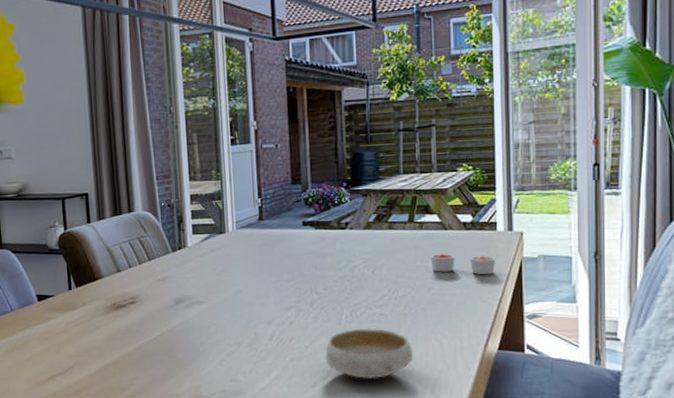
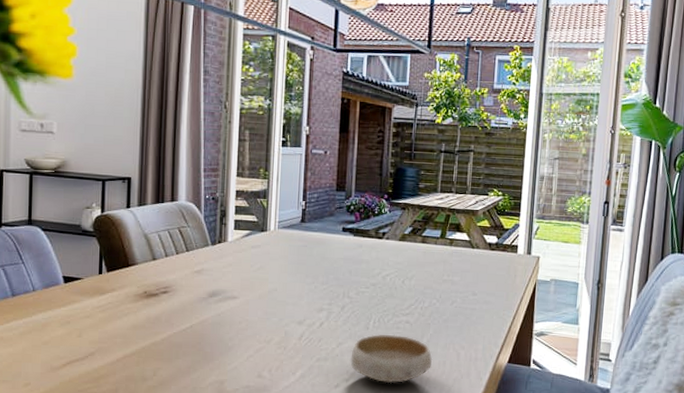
candle: present [430,254,496,274] -> none [456,270,514,292]

